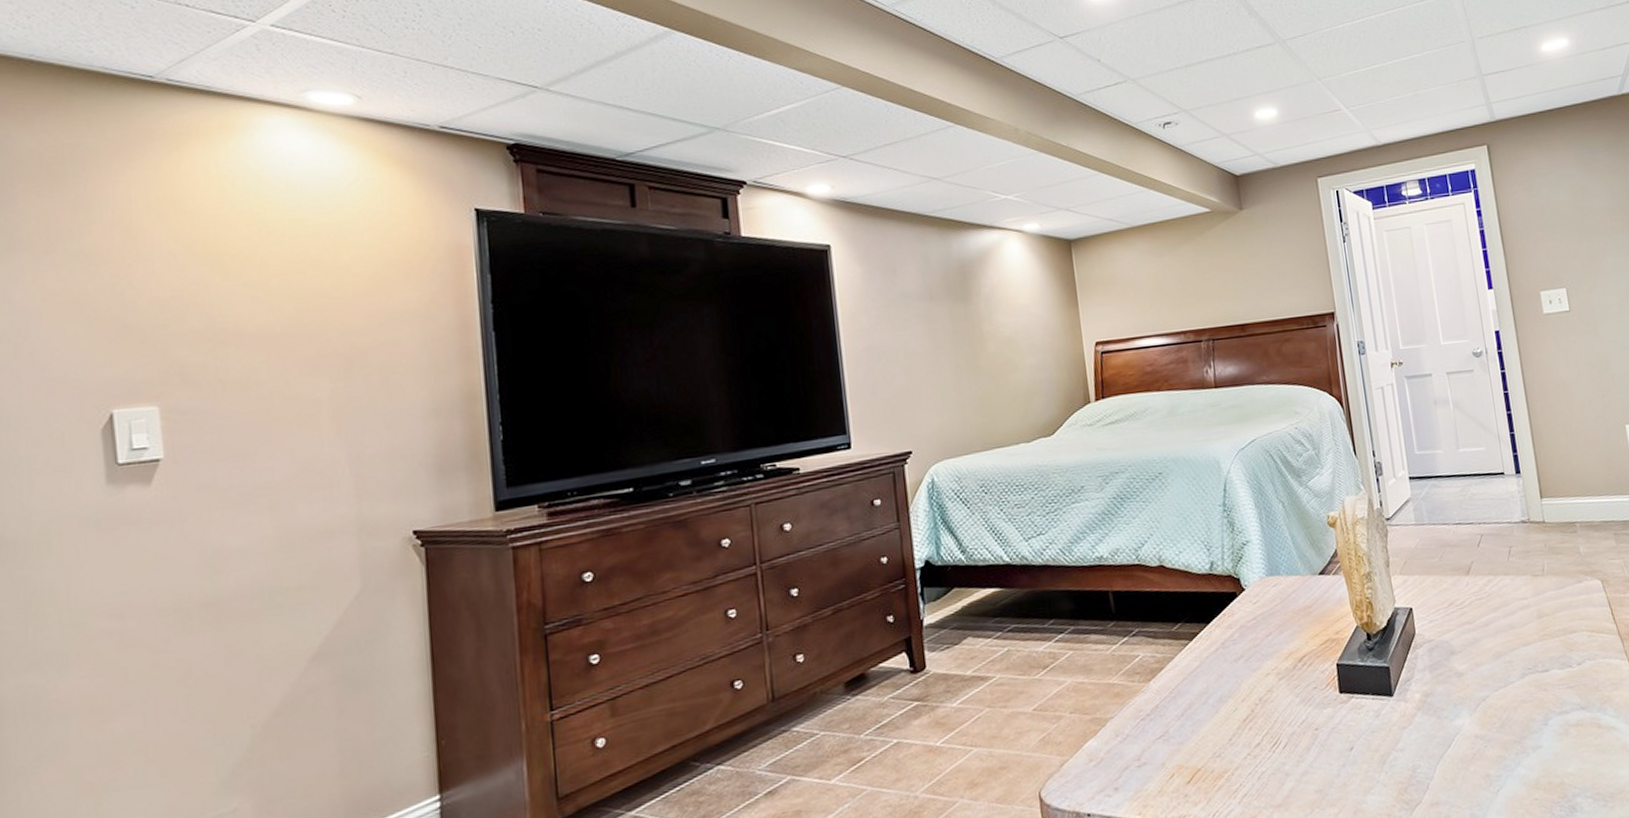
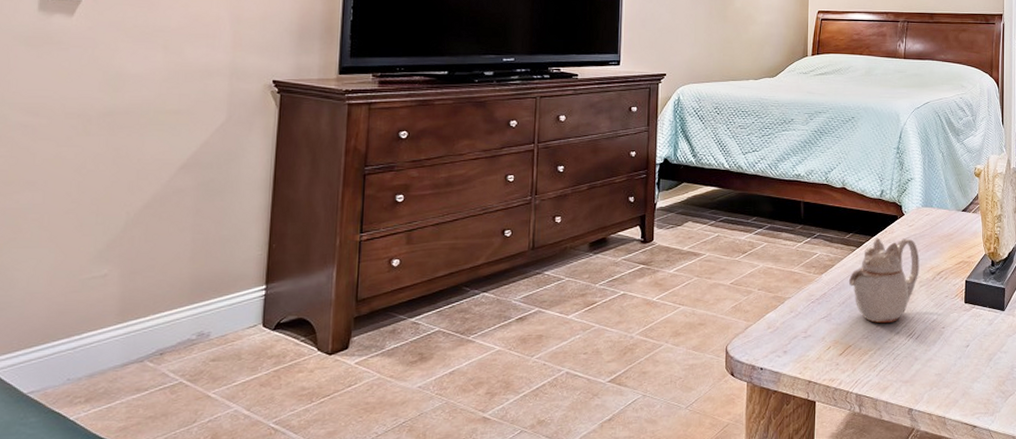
teapot: none [1185,619,1275,736] -> present [849,238,920,323]

